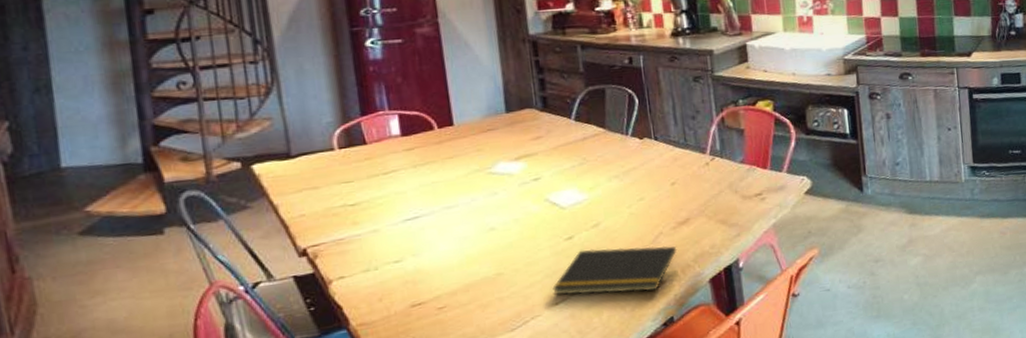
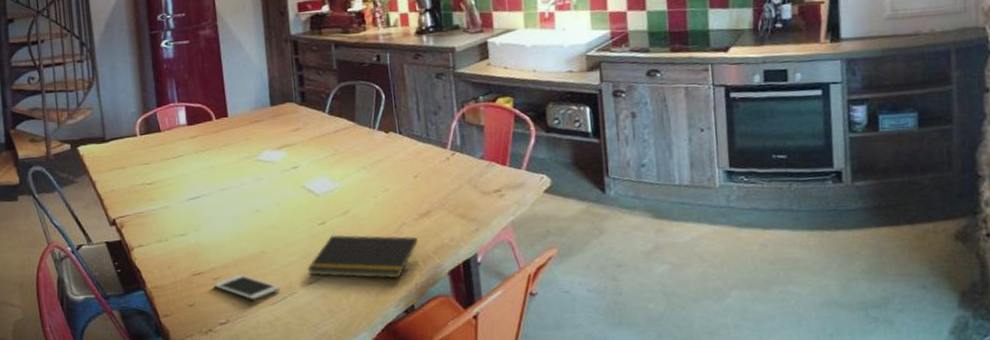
cell phone: none [438,301,521,328] -> present [213,275,281,300]

